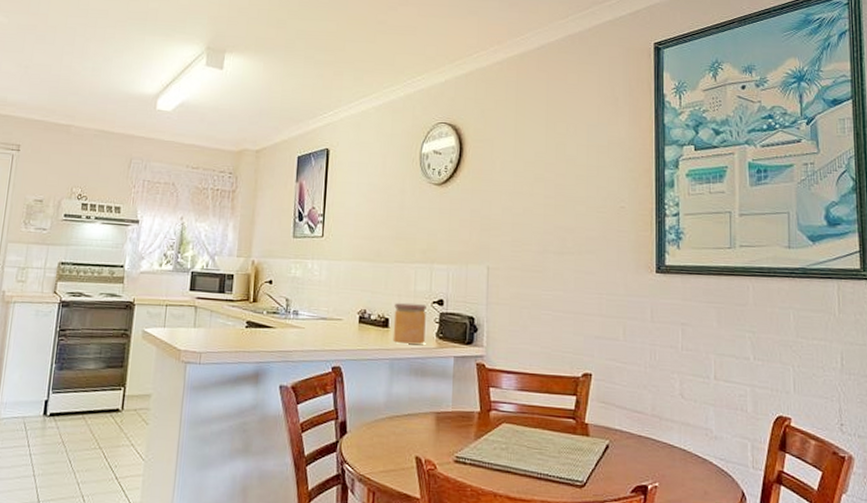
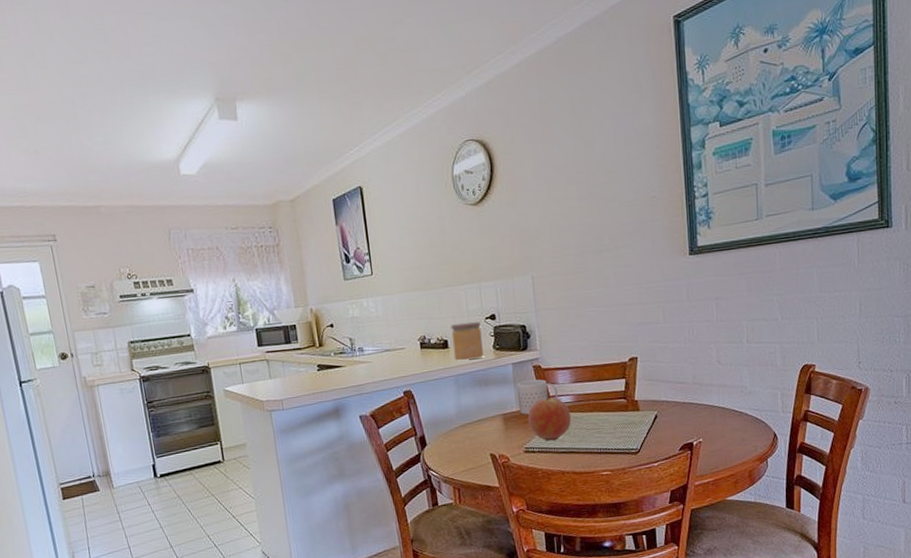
mug: none [455,378,500,418] -> present [516,379,558,415]
fruit: none [463,396,512,454] -> present [528,392,572,441]

